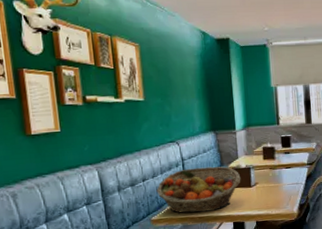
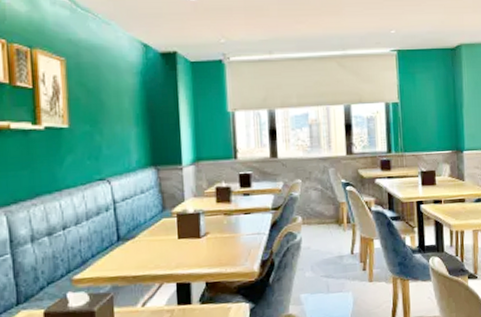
fruit basket: present [156,166,241,214] -> none [79,211,188,272]

